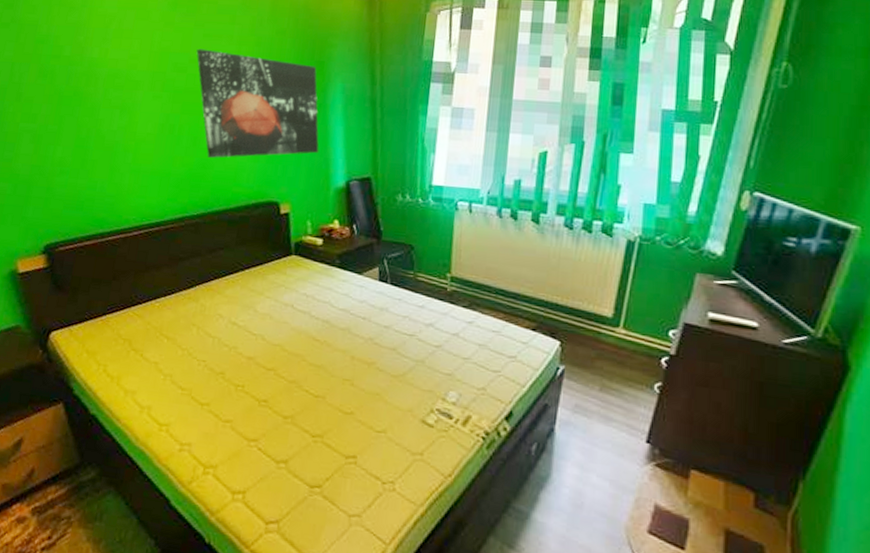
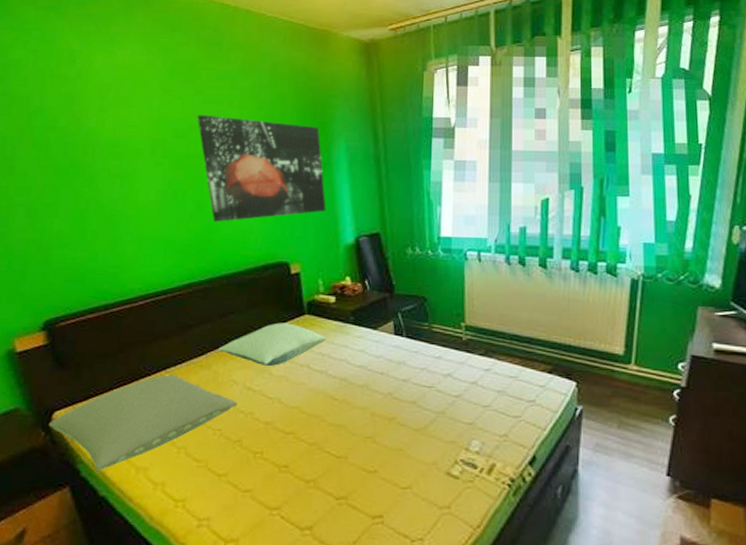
pillow: none [46,304,222,391] -> present [48,374,237,472]
pillow: none [206,261,311,304] -> present [218,322,326,367]

